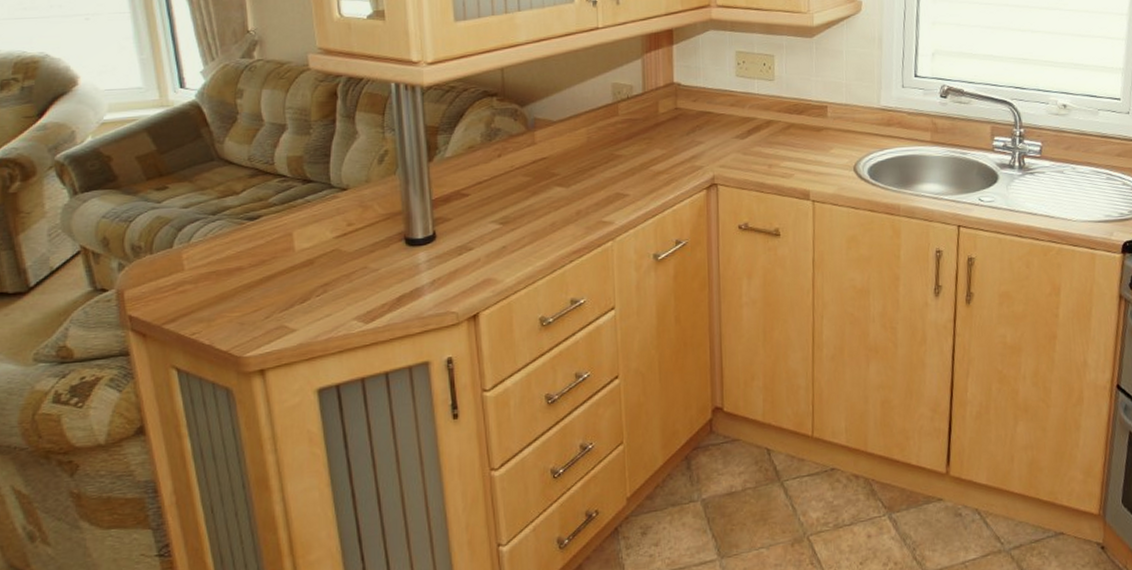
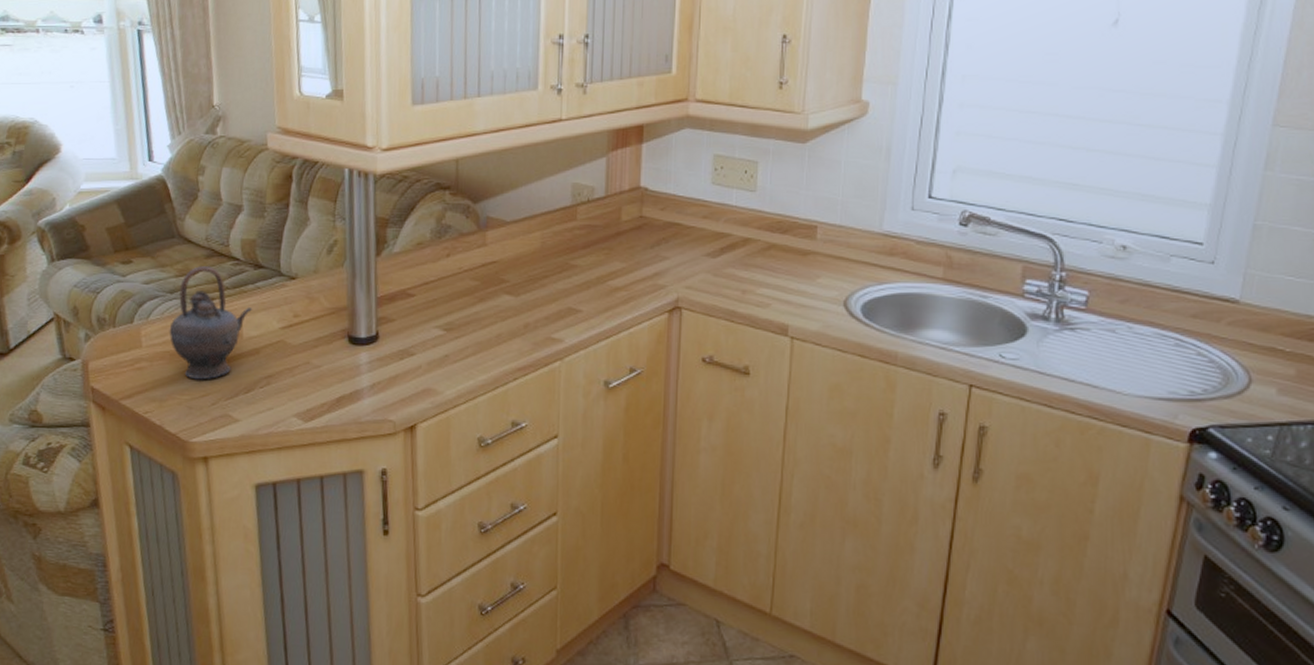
teapot: none [213,185,304,296] -> present [169,266,253,380]

